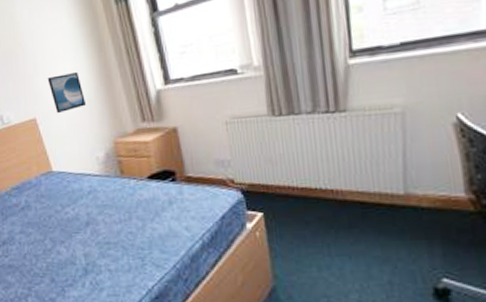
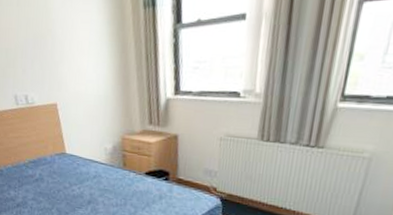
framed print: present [47,72,87,114] -> none [71,67,103,104]

